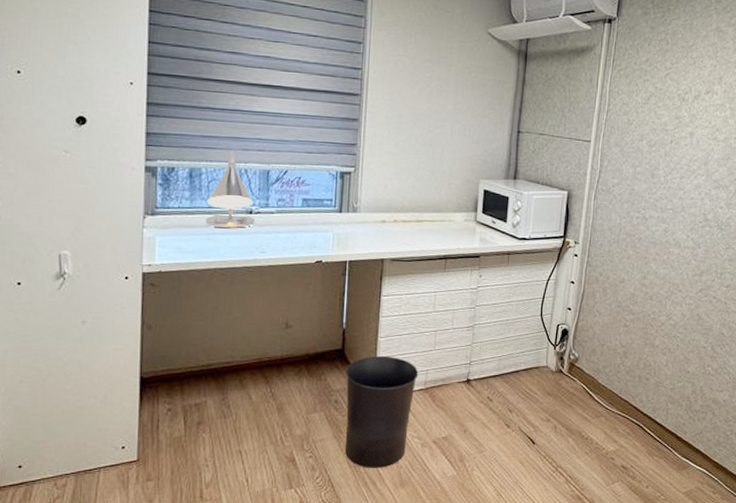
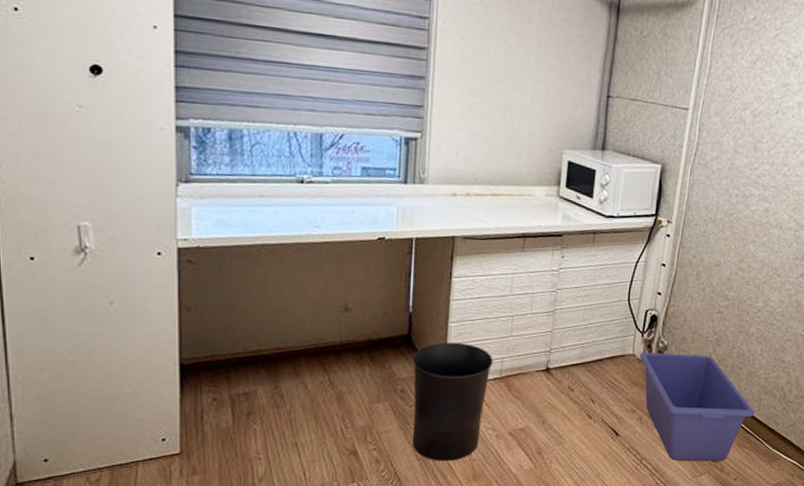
table lamp: present [205,150,256,229] -> none [249,109,308,200]
storage bin: none [552,364,663,469] -> present [639,352,755,461]

